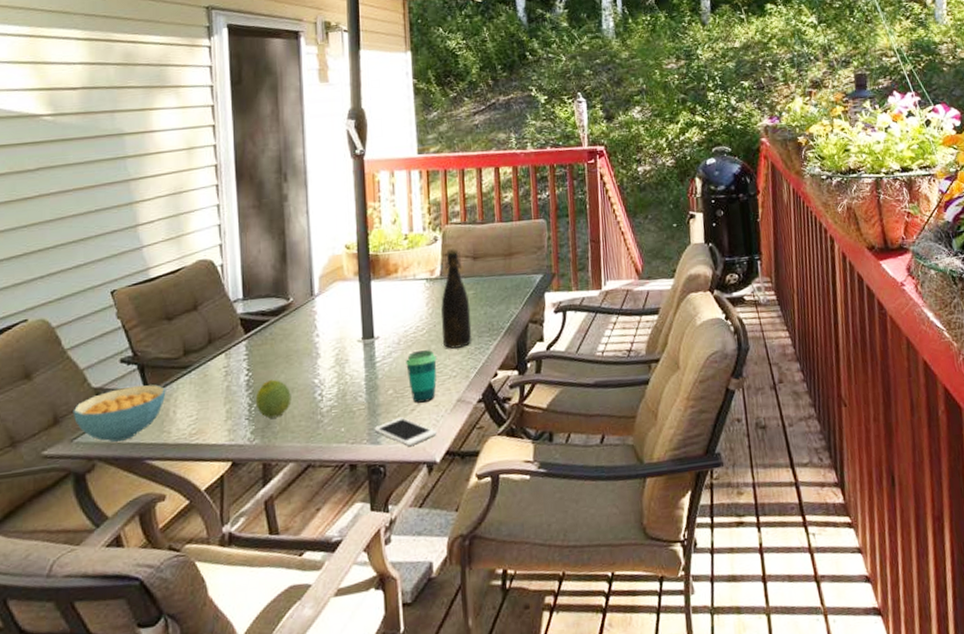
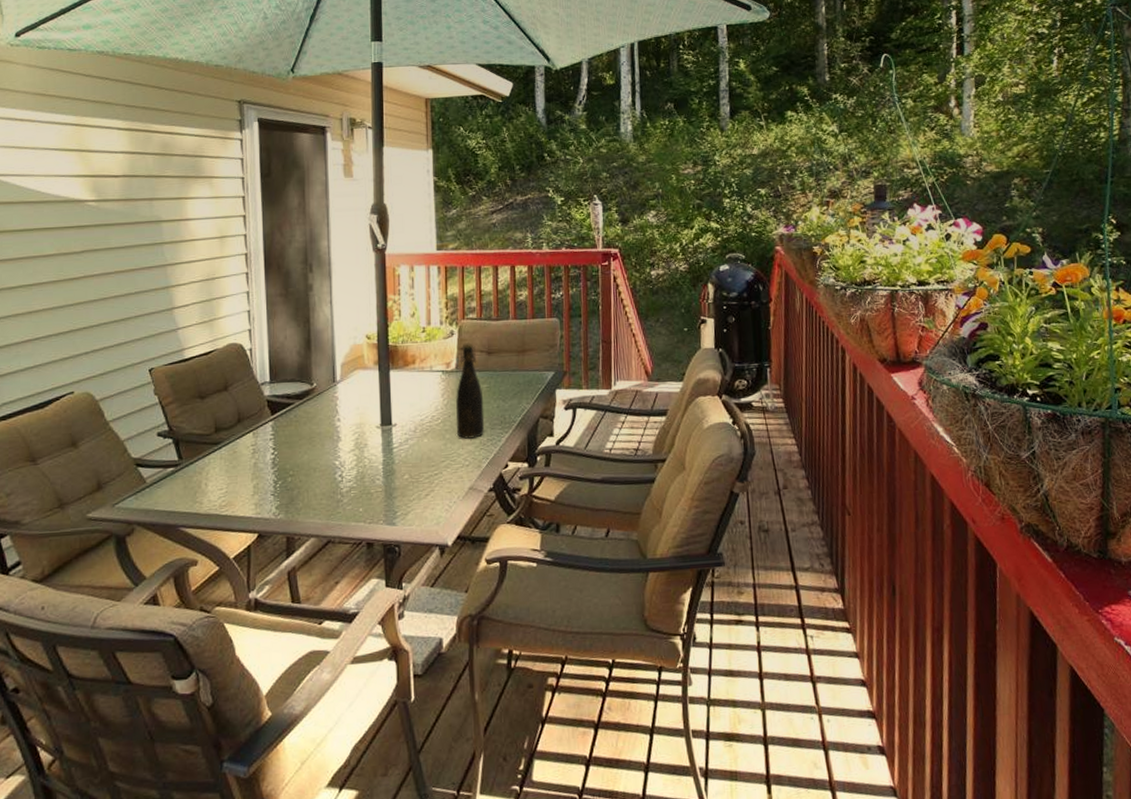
cereal bowl: present [73,384,166,442] -> none [114,457,199,509]
fruit: present [255,379,291,419] -> none [280,459,314,495]
cell phone: present [374,417,437,446] -> none [390,501,449,529]
cup: present [406,350,437,403] -> none [421,439,451,489]

